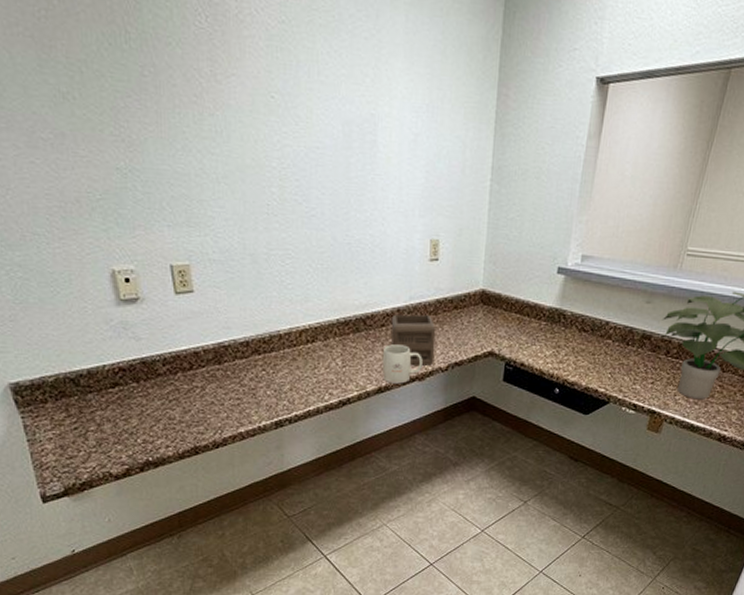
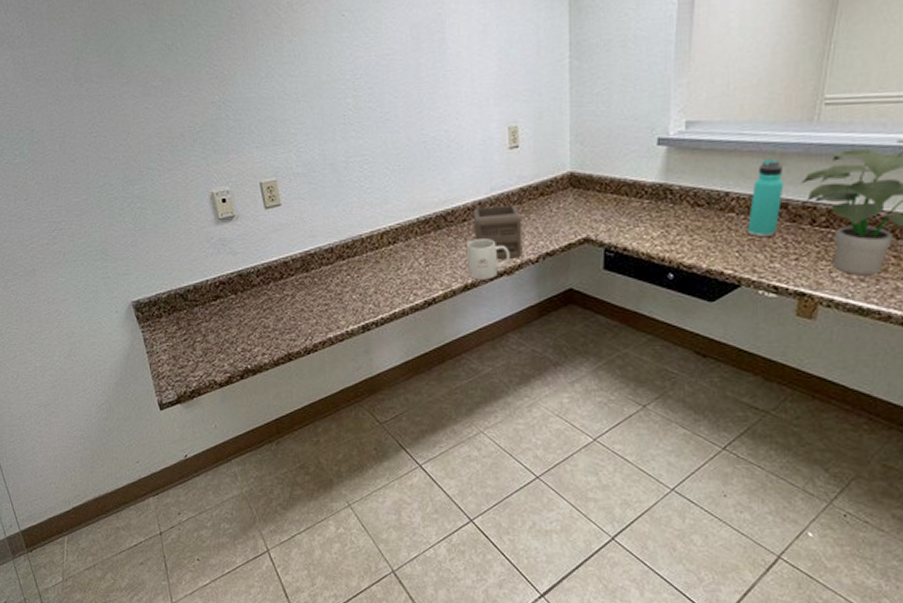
thermos bottle: none [619,295,651,363] -> present [748,158,784,238]

